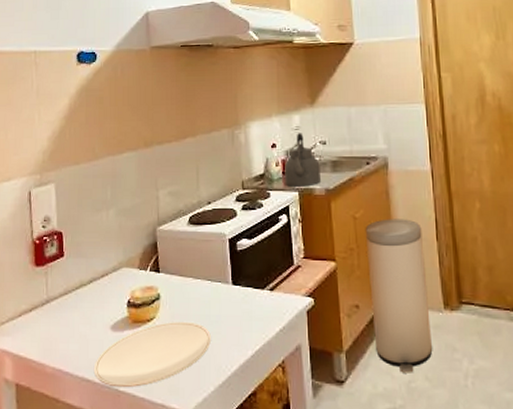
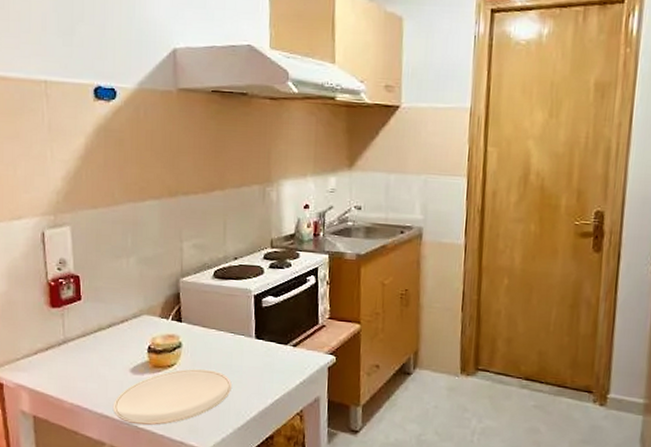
kettle: present [284,133,322,187] -> none [315,195,354,250]
pedal bin: present [365,219,433,373] -> none [391,287,449,428]

